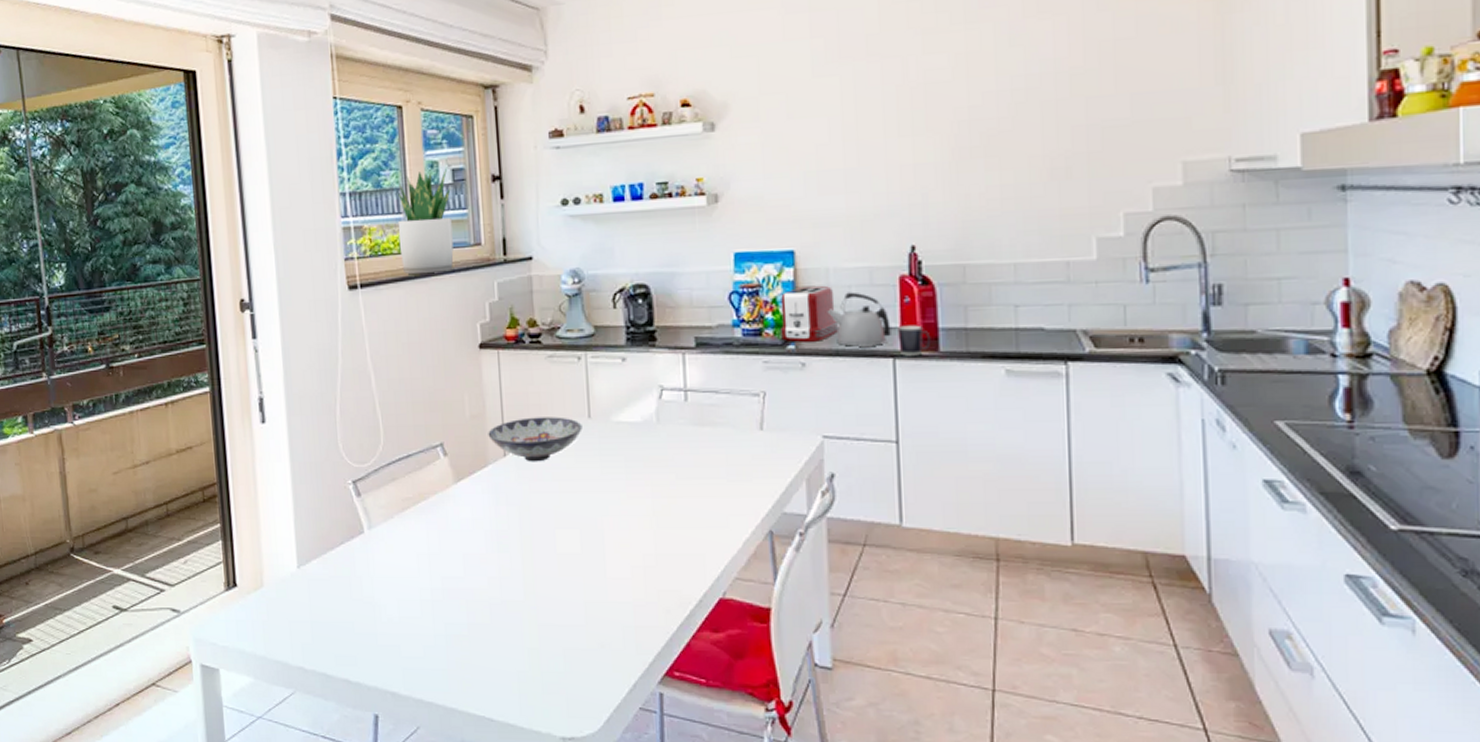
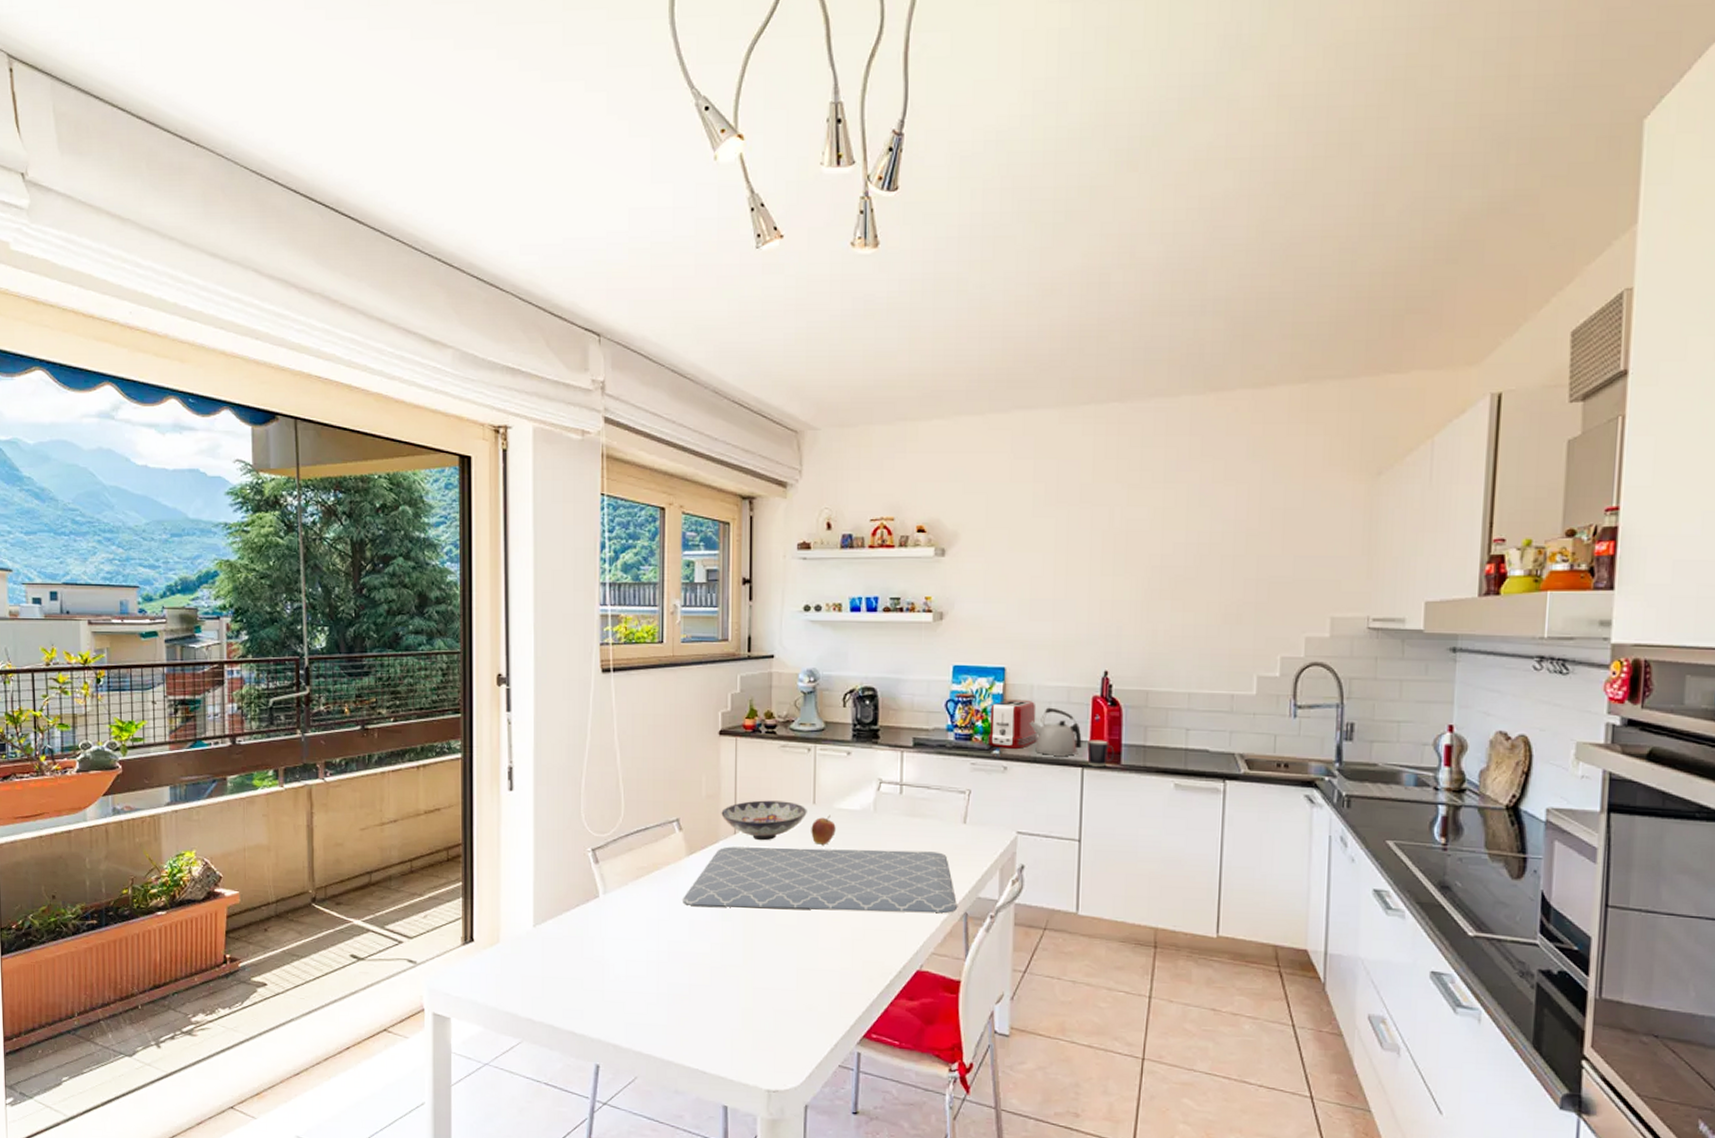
planter: present [397,166,454,275] -> none [652,565,704,664]
placemat: none [453,464,760,537] -> present [683,846,957,914]
fruit: none [588,429,616,463] -> present [811,815,836,845]

